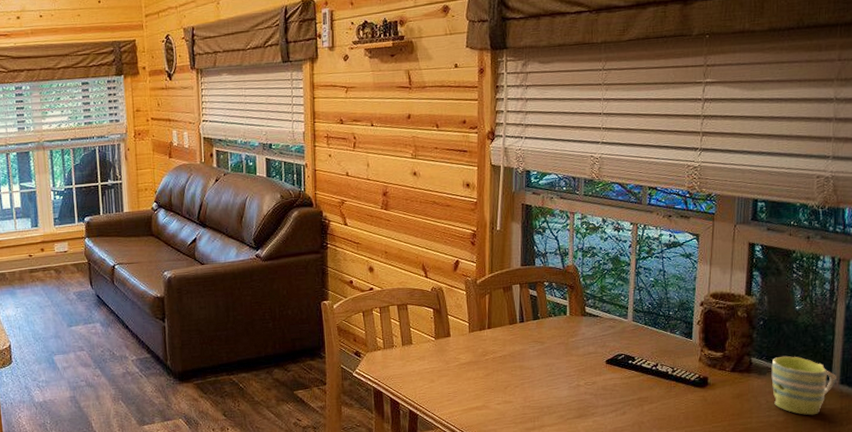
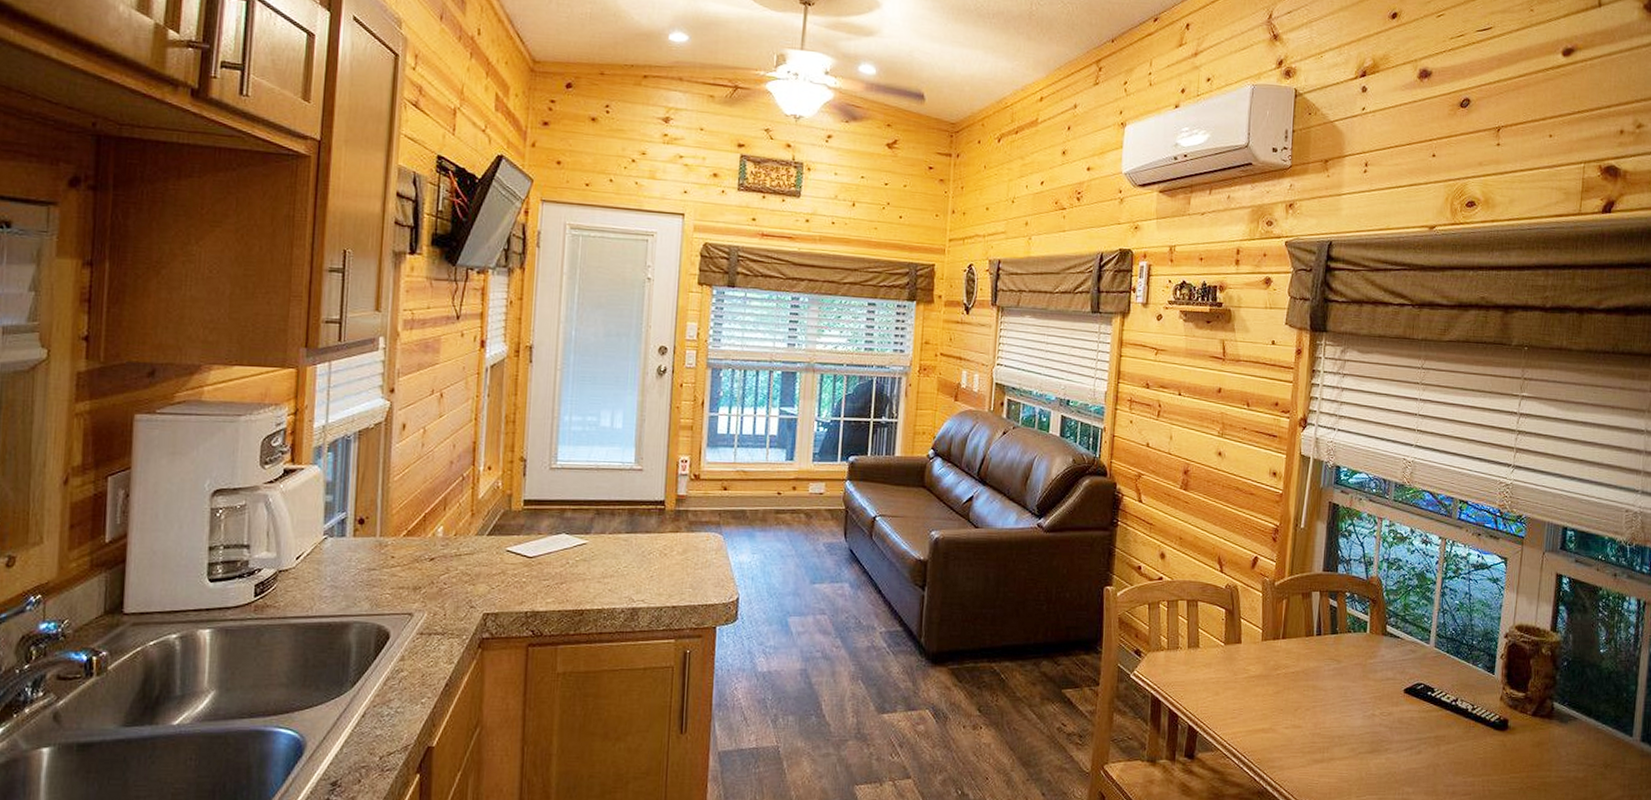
mug: present [771,356,836,416] -> none [1572,704,1638,774]

